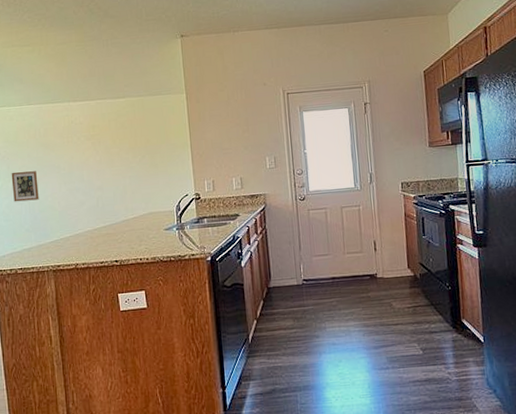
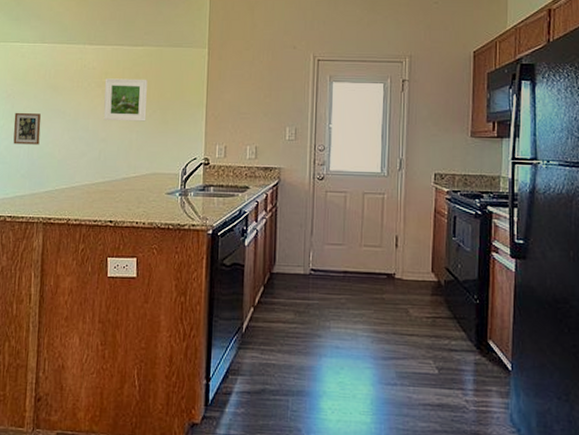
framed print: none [93,128,137,171] -> present [103,78,147,122]

